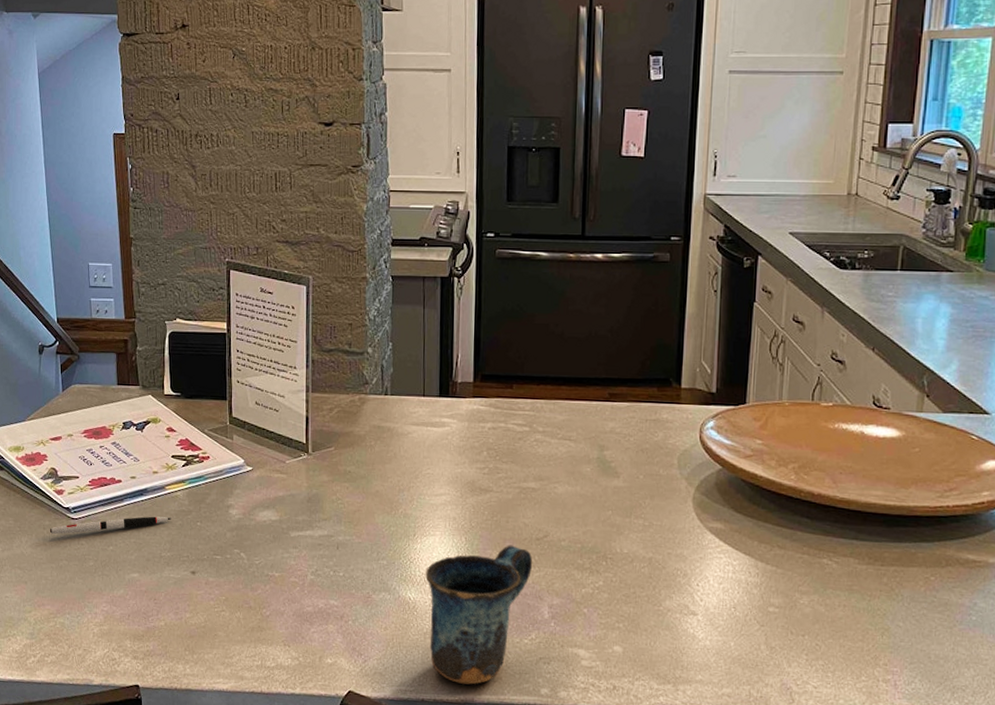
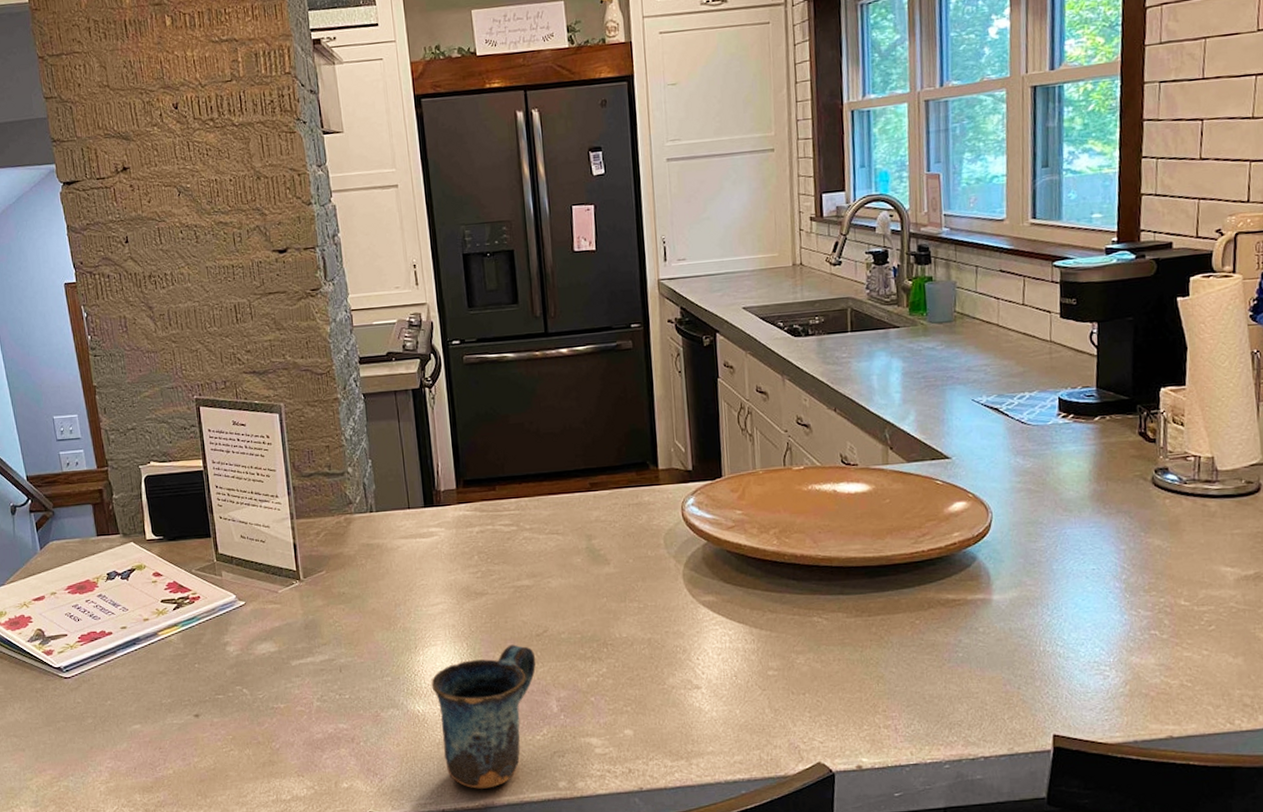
pen: present [50,516,171,534] -> none [43,663,168,696]

